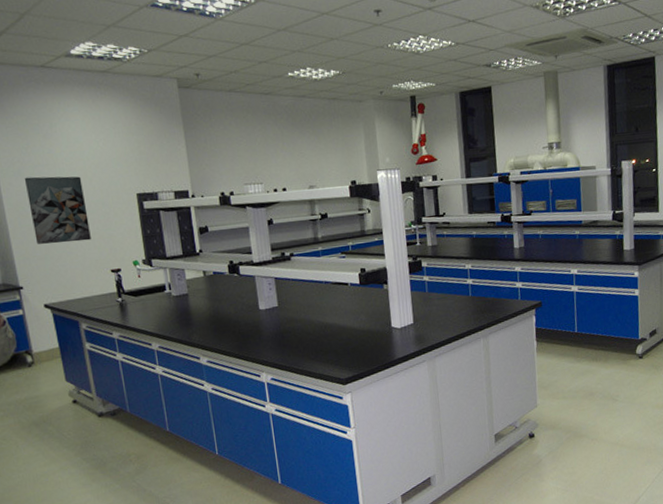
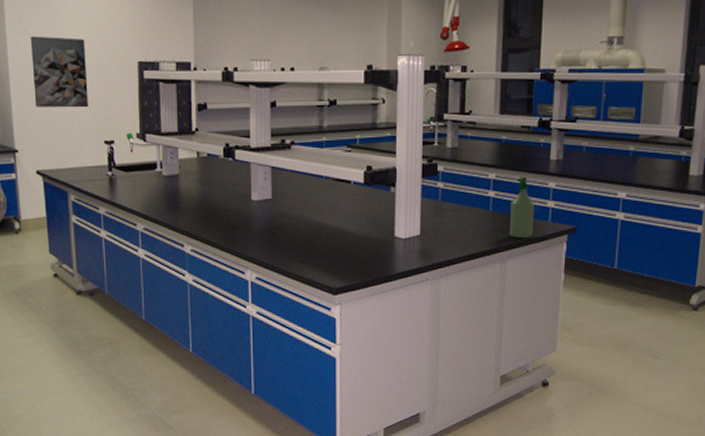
spray bottle: none [486,264,507,316] -> present [509,176,534,238]

